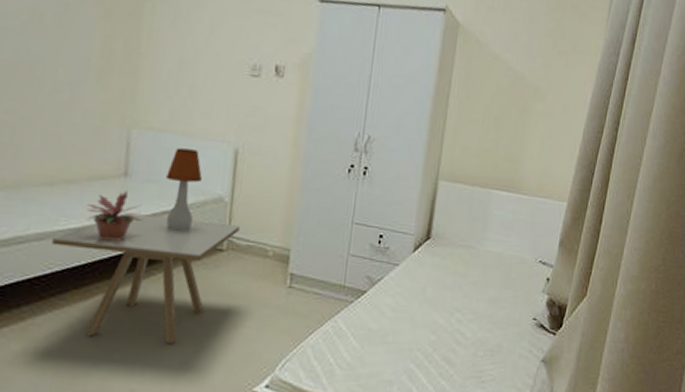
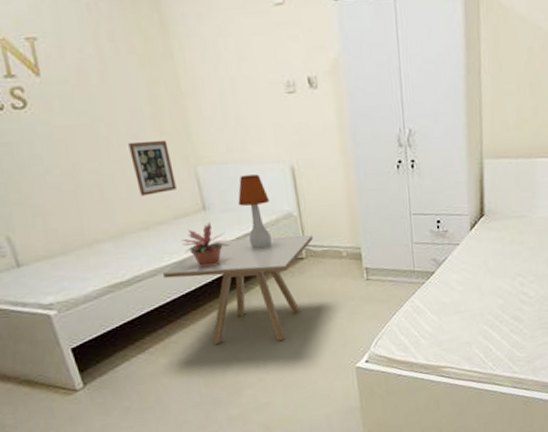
picture frame: none [57,89,107,150] -> present [128,141,177,196]

